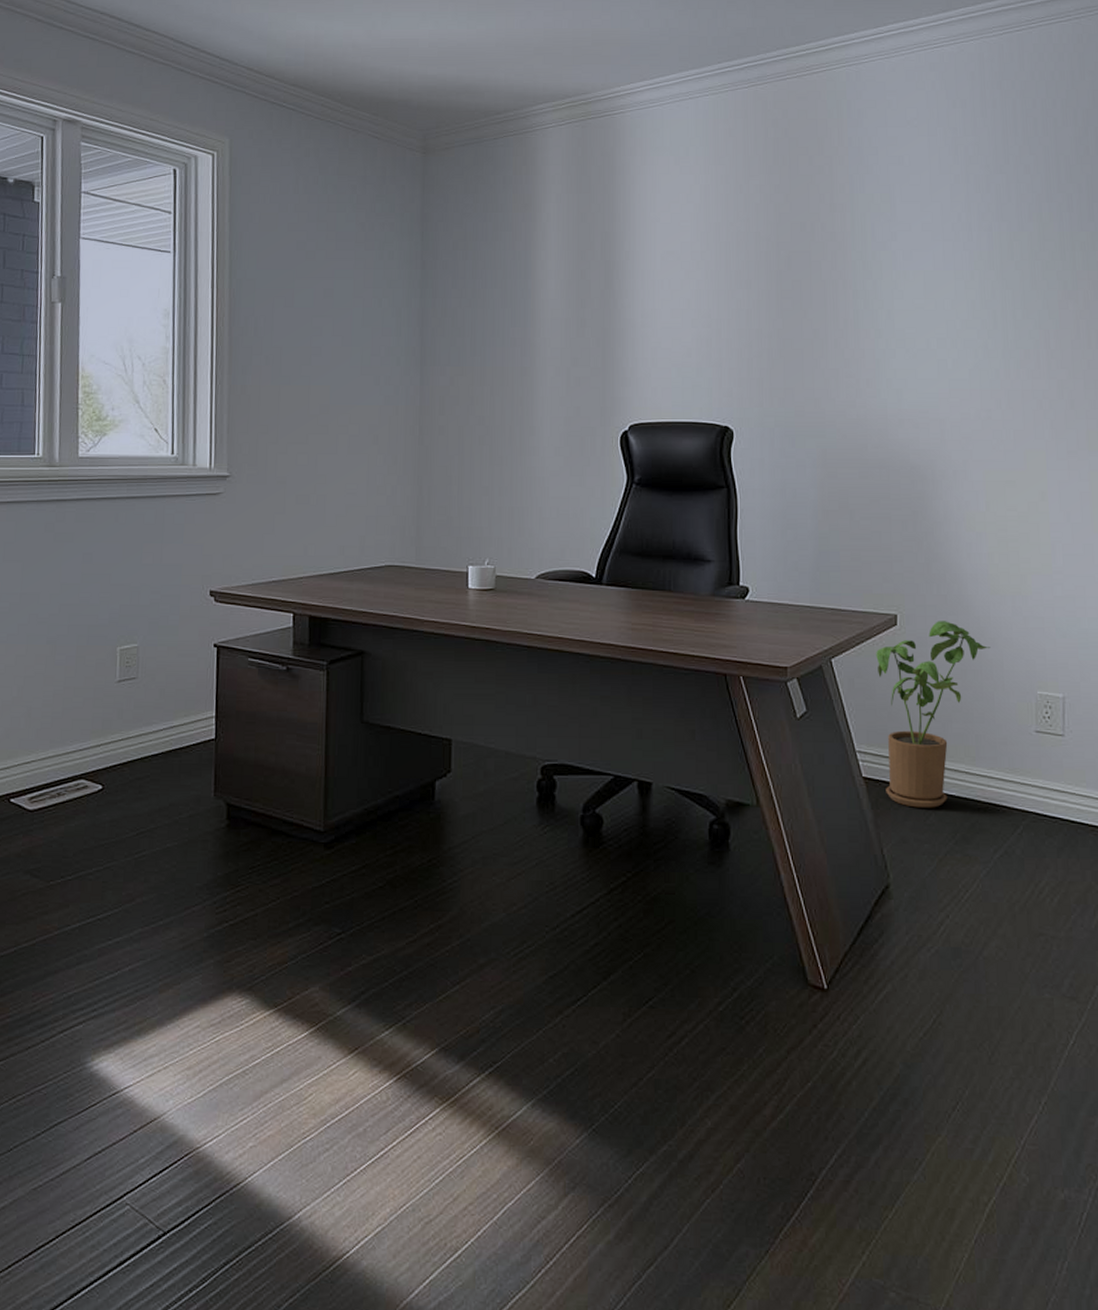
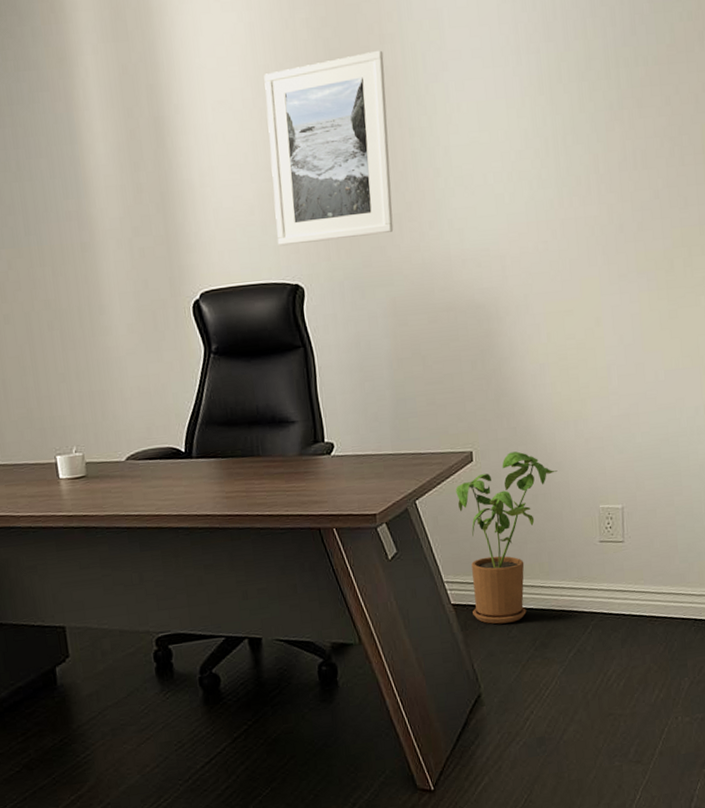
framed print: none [711,217,833,389] -> present [264,50,394,246]

